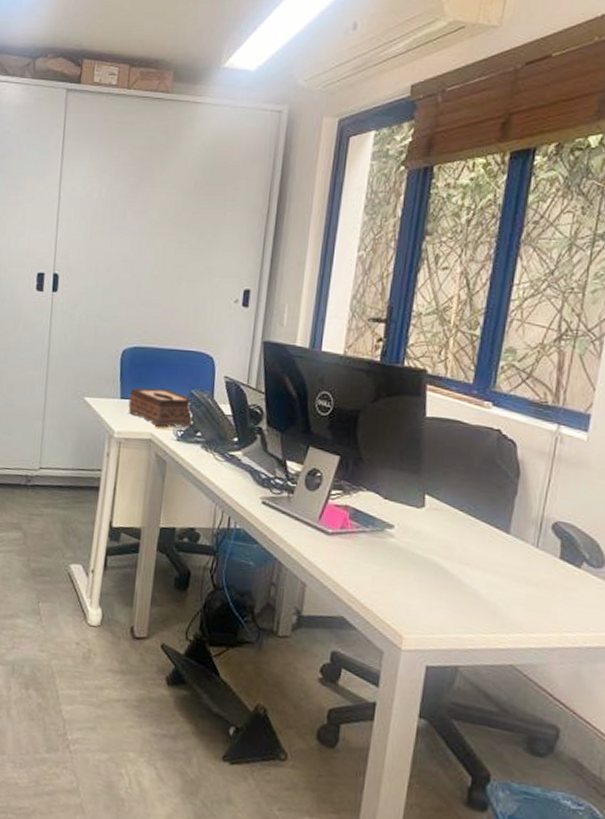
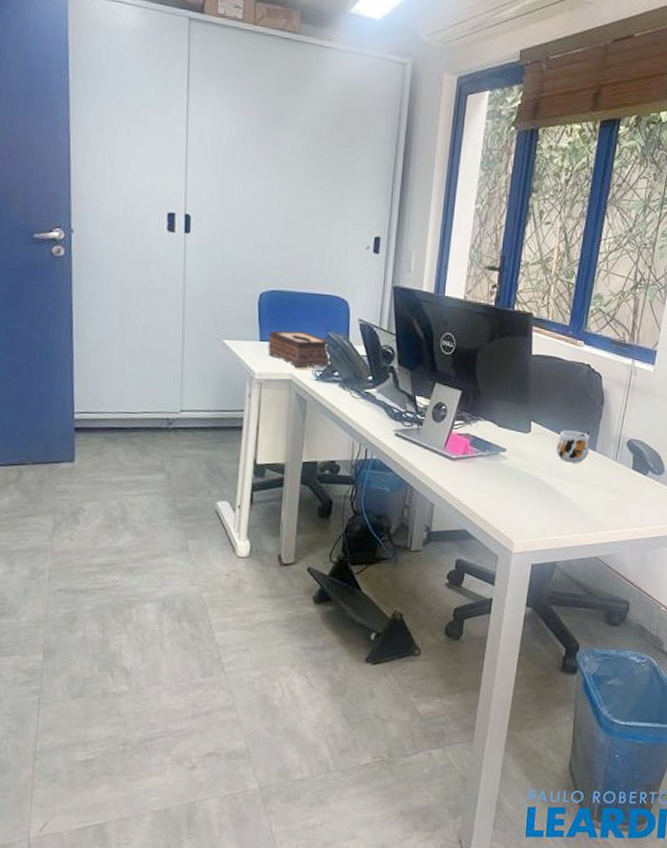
mug: none [457,506,503,547] -> present [556,430,591,463]

